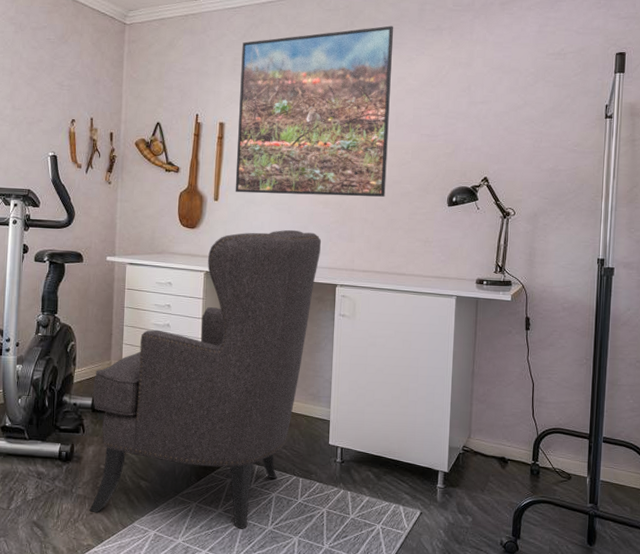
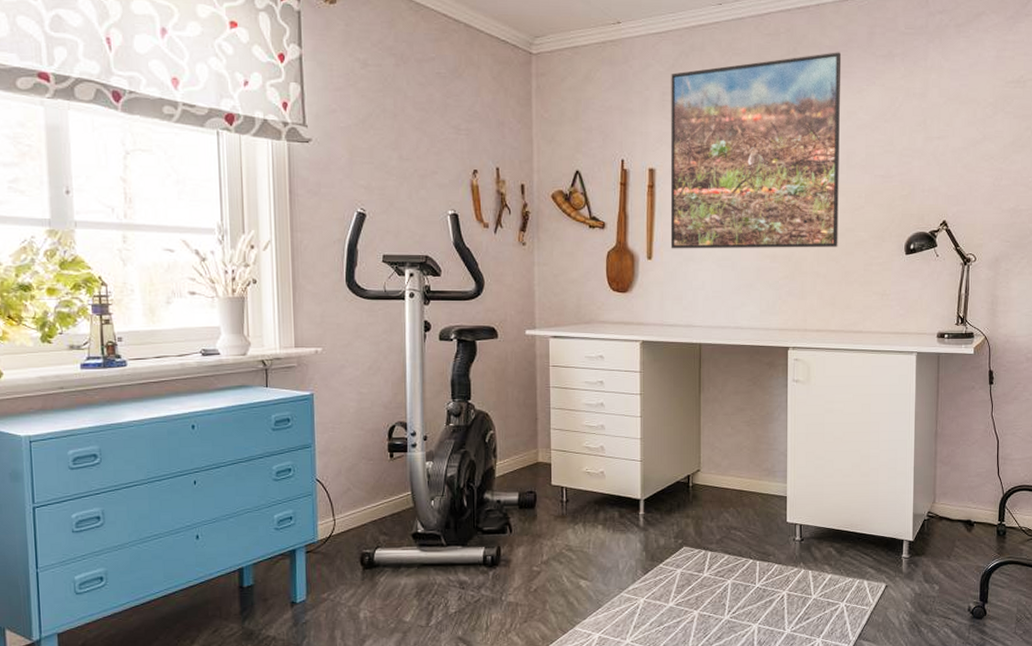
chair: present [89,229,322,529] -> none [519,288,770,622]

